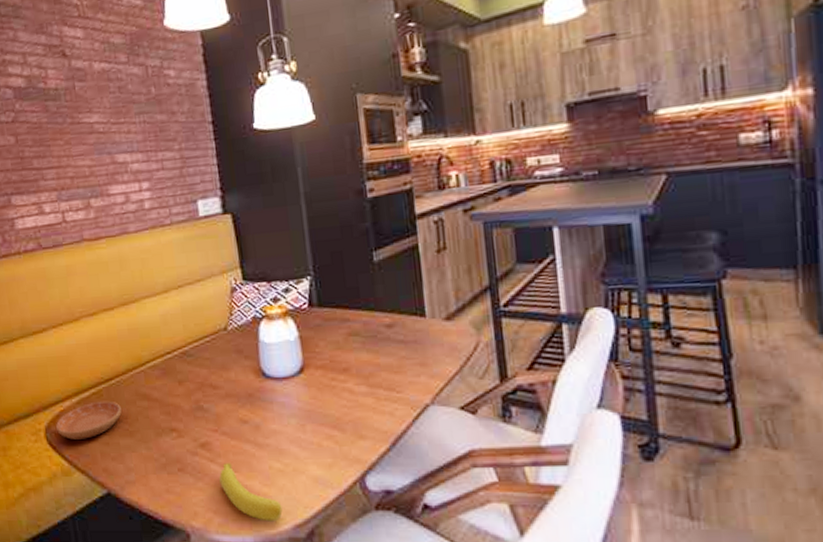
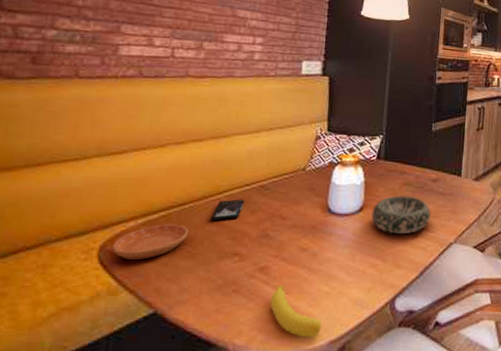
smartphone: none [139,369,170,395] -> present [210,199,245,221]
decorative bowl: none [315,348,393,398] -> present [371,195,431,235]

